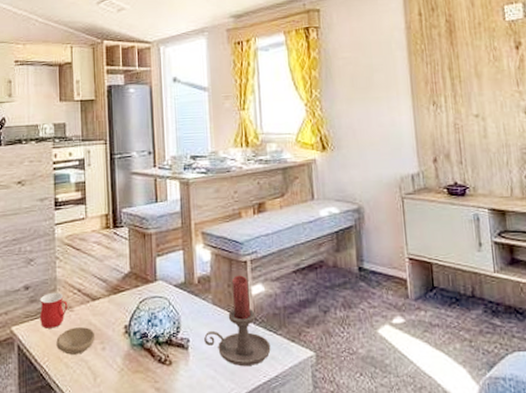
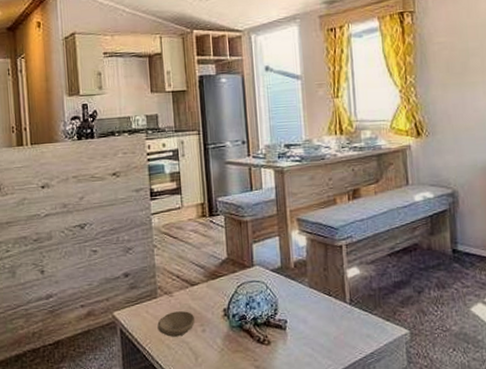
mug: present [39,292,68,328] -> none [140,278,168,313]
candle holder: present [204,275,271,367] -> none [301,259,367,345]

